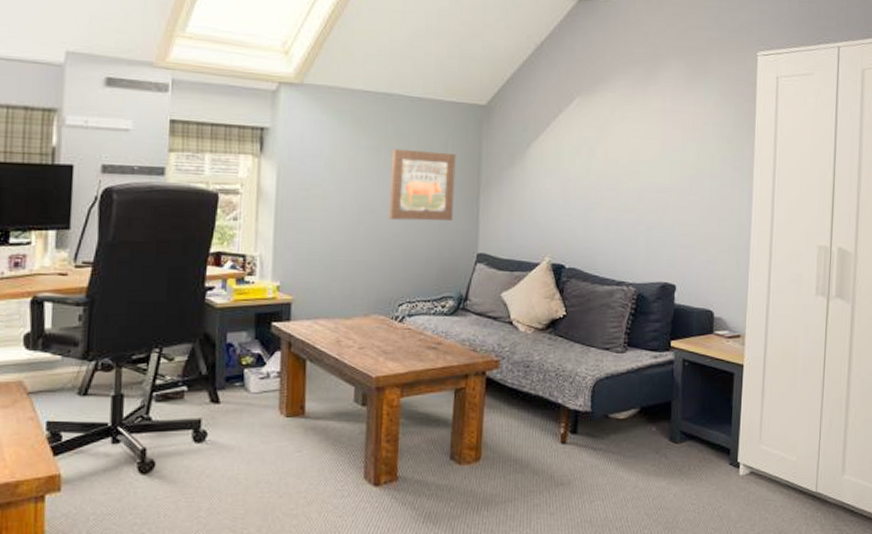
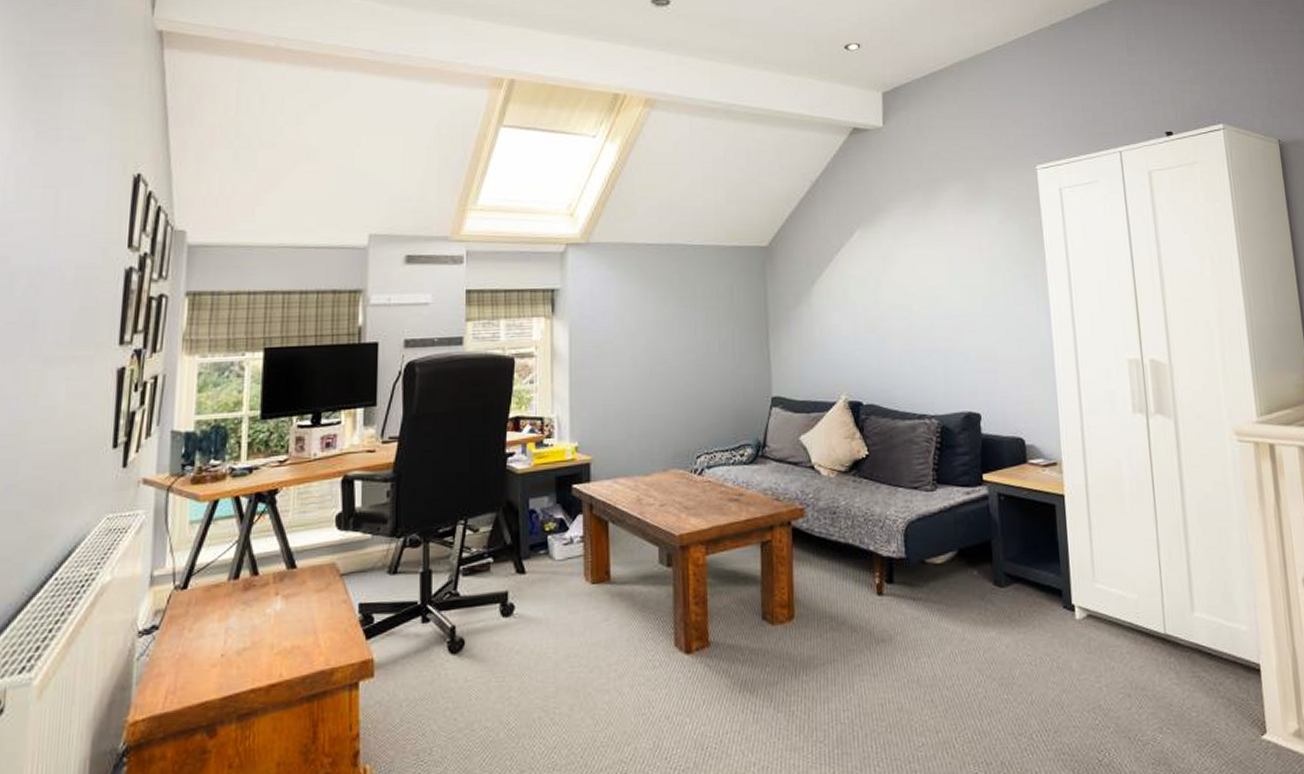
wall art: present [388,148,456,221] -> none [678,297,744,370]

